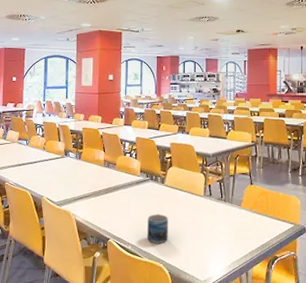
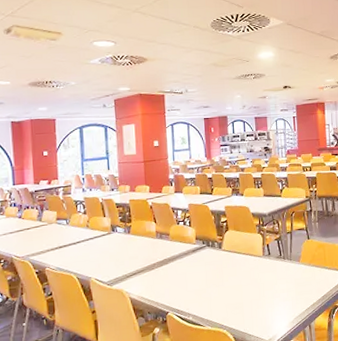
mug: present [147,213,168,244] -> none [207,279,230,311]

